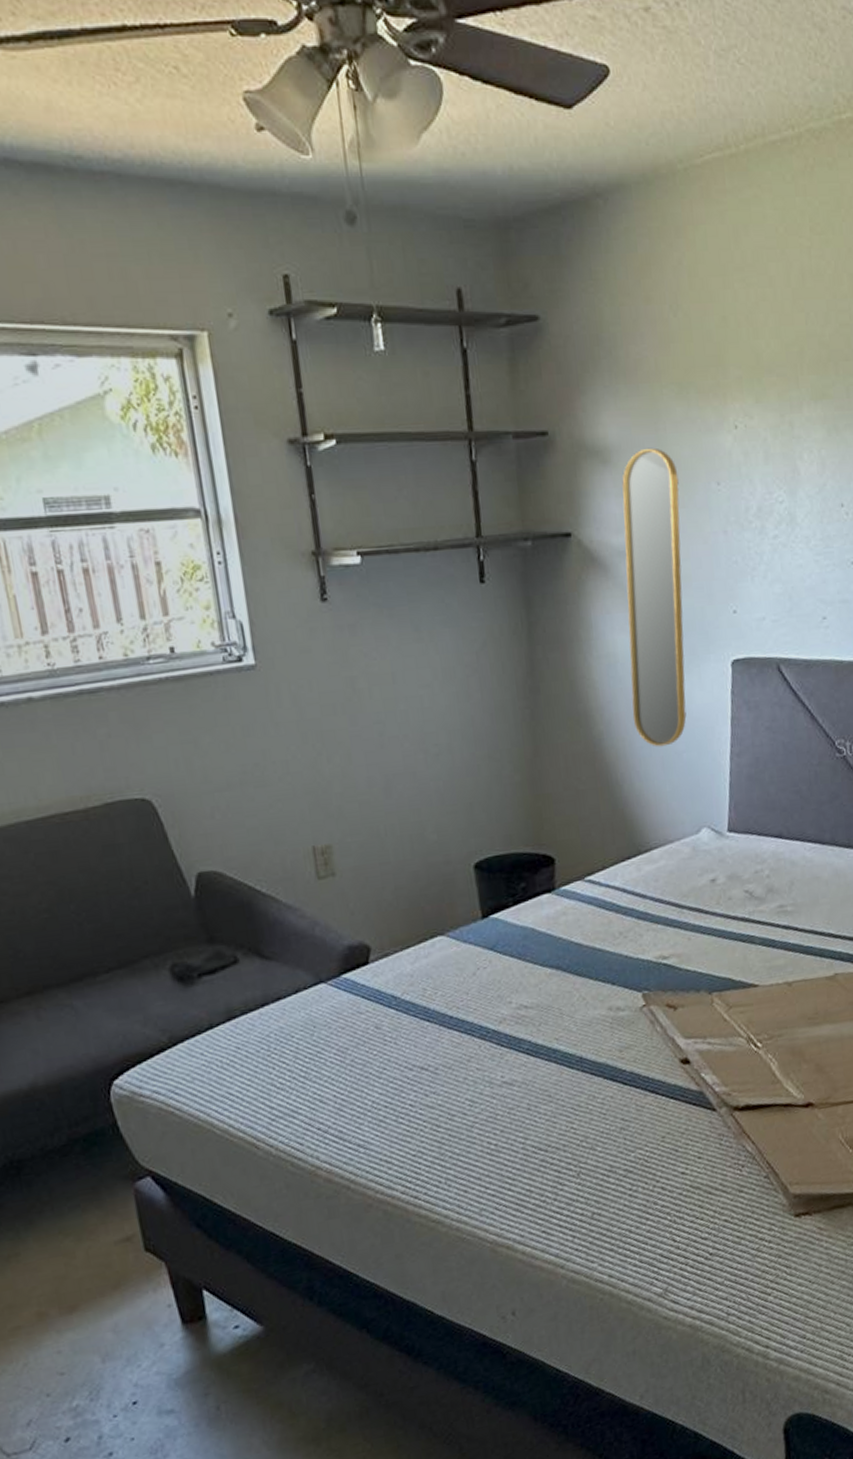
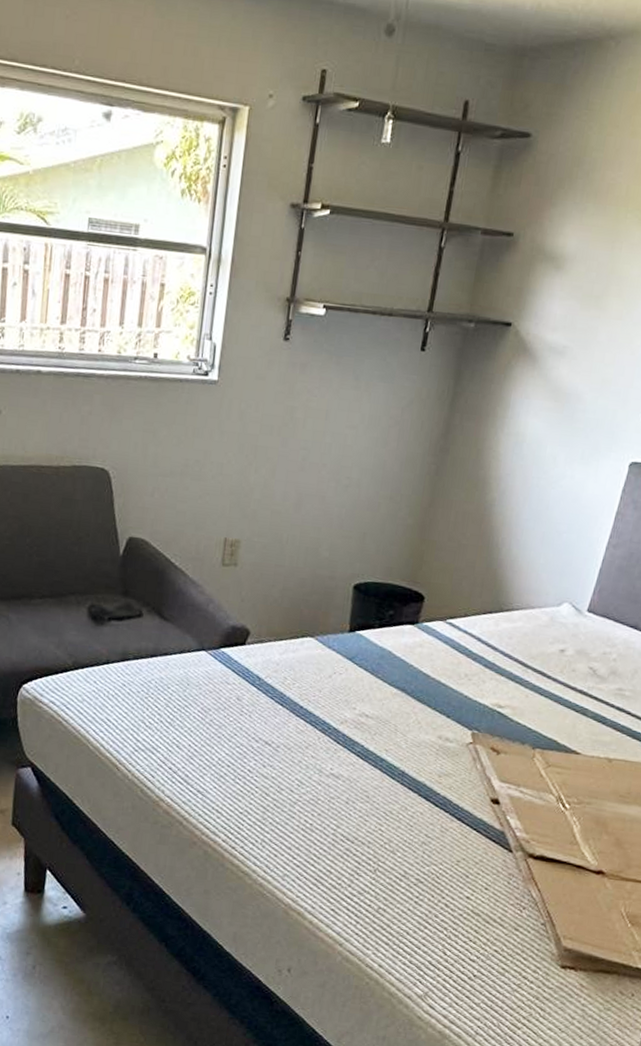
home mirror: present [622,448,687,747] -> none [525,262,623,524]

